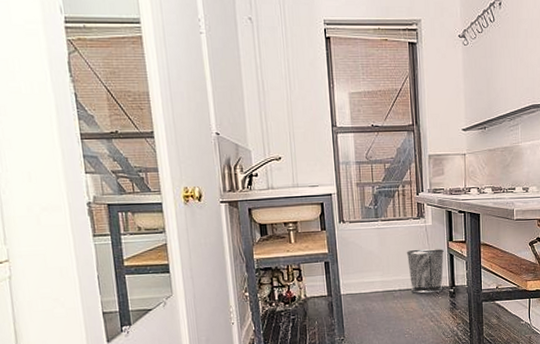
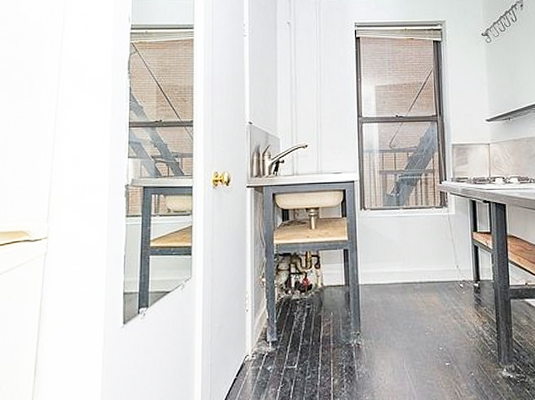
waste bin: present [406,249,444,294] -> none [428,239,468,288]

